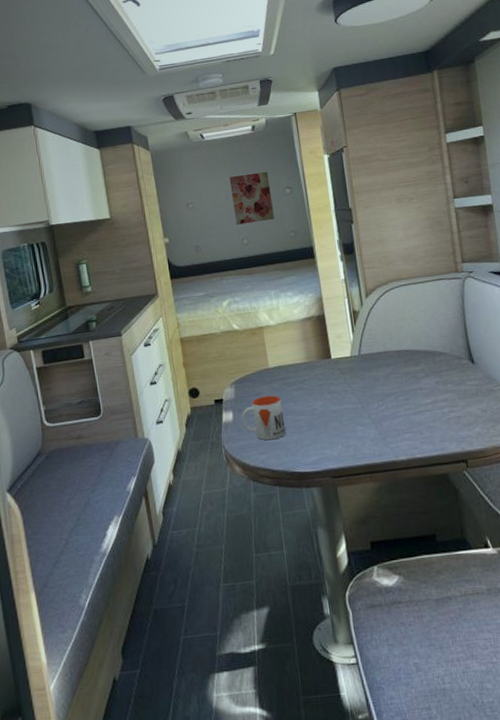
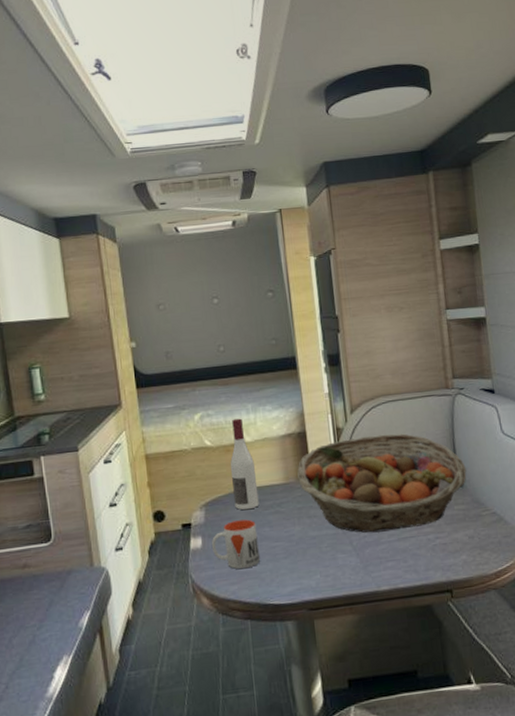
wall art: present [229,171,274,225] -> none [205,272,254,330]
wine bottle: none [256,304,284,387] -> present [230,418,259,511]
fruit basket: none [317,315,479,407] -> present [297,433,467,533]

